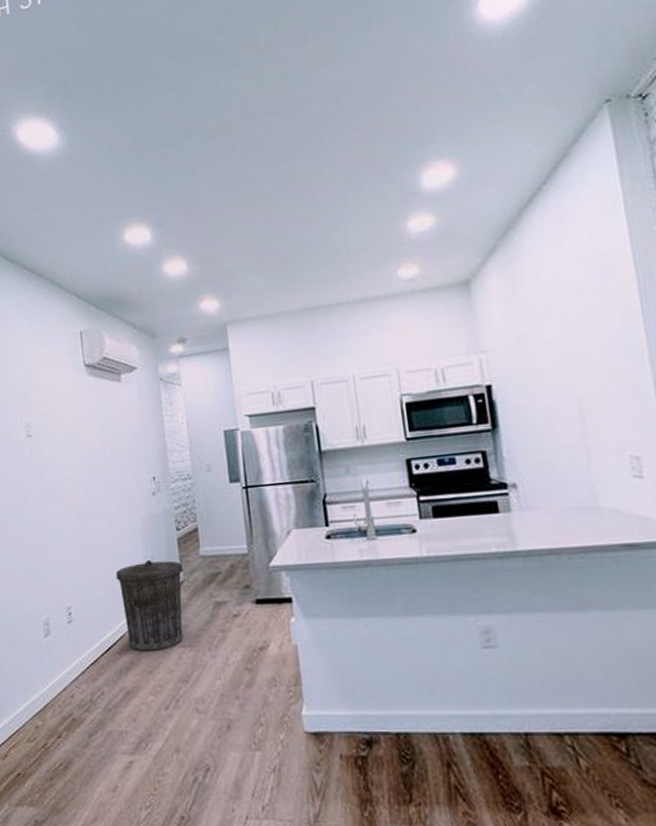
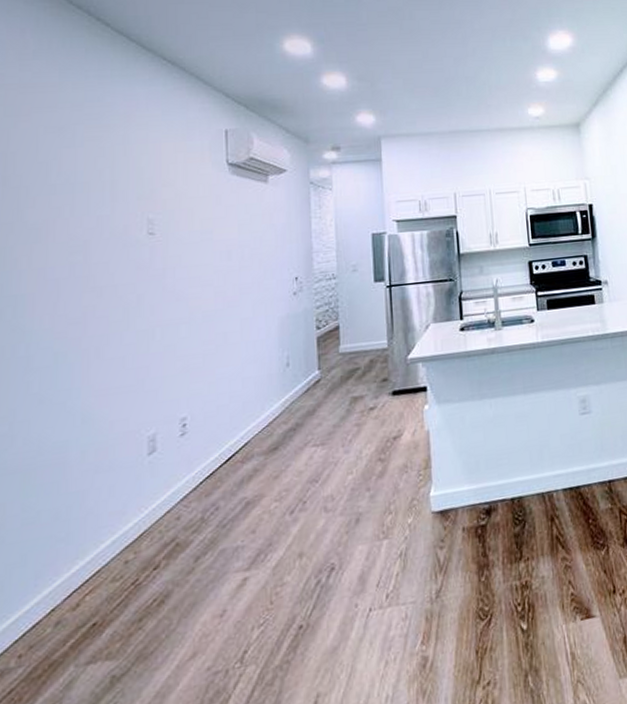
trash can: present [115,559,183,651] -> none [245,359,320,457]

